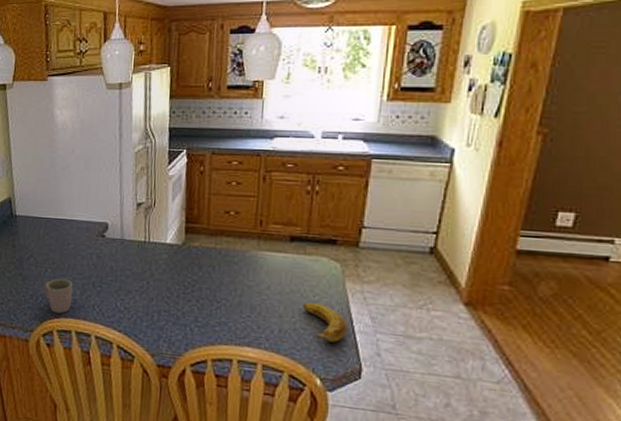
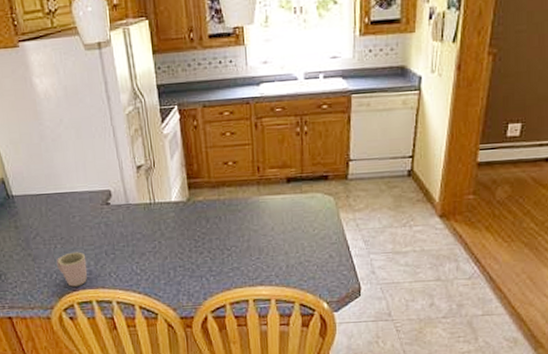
banana: present [302,303,348,343] -> none [305,236,346,269]

